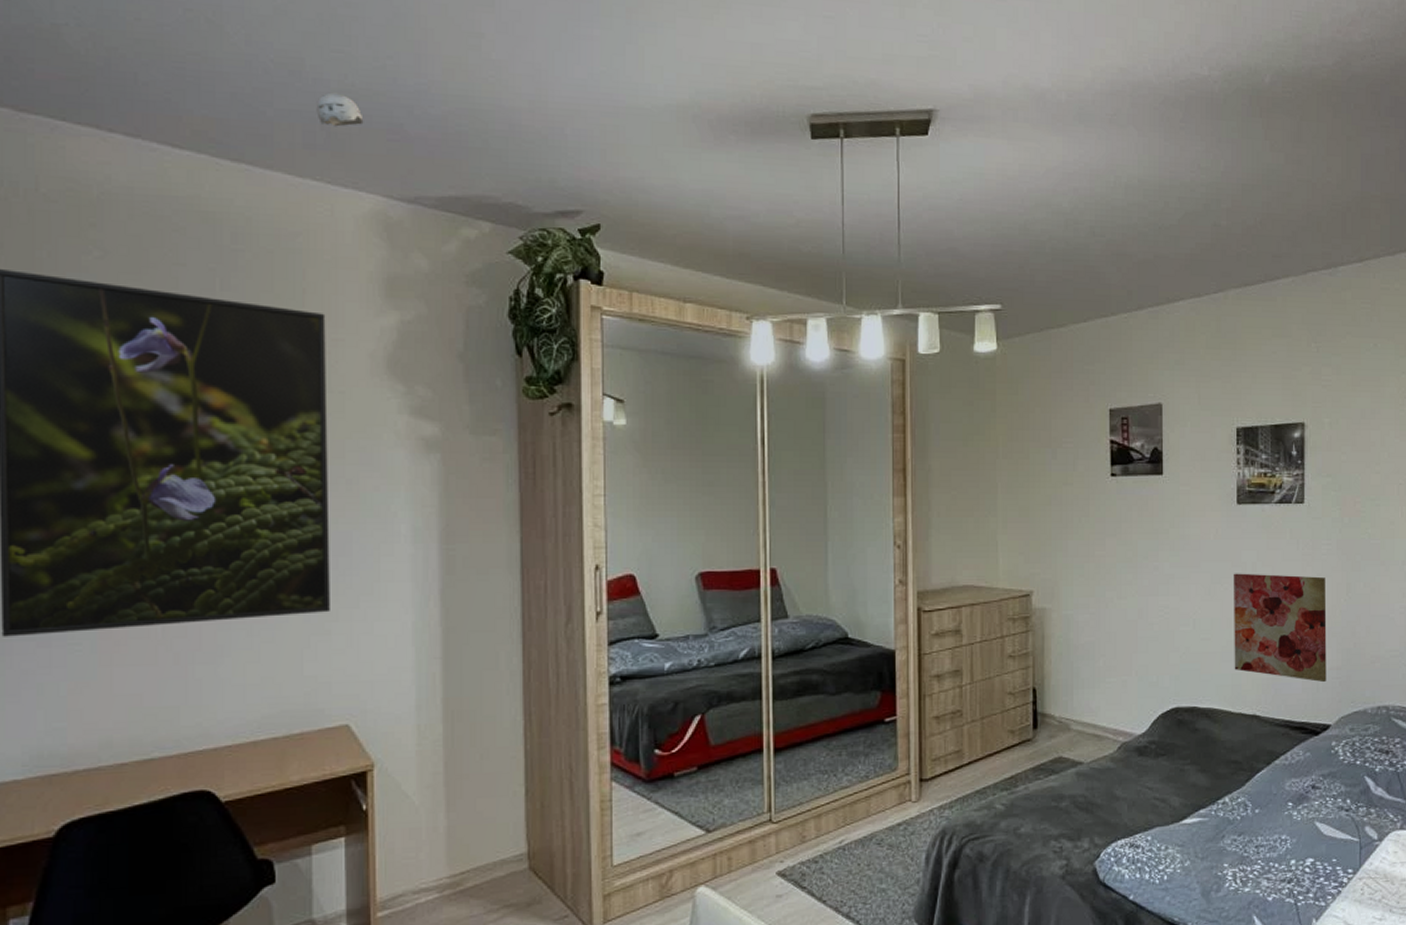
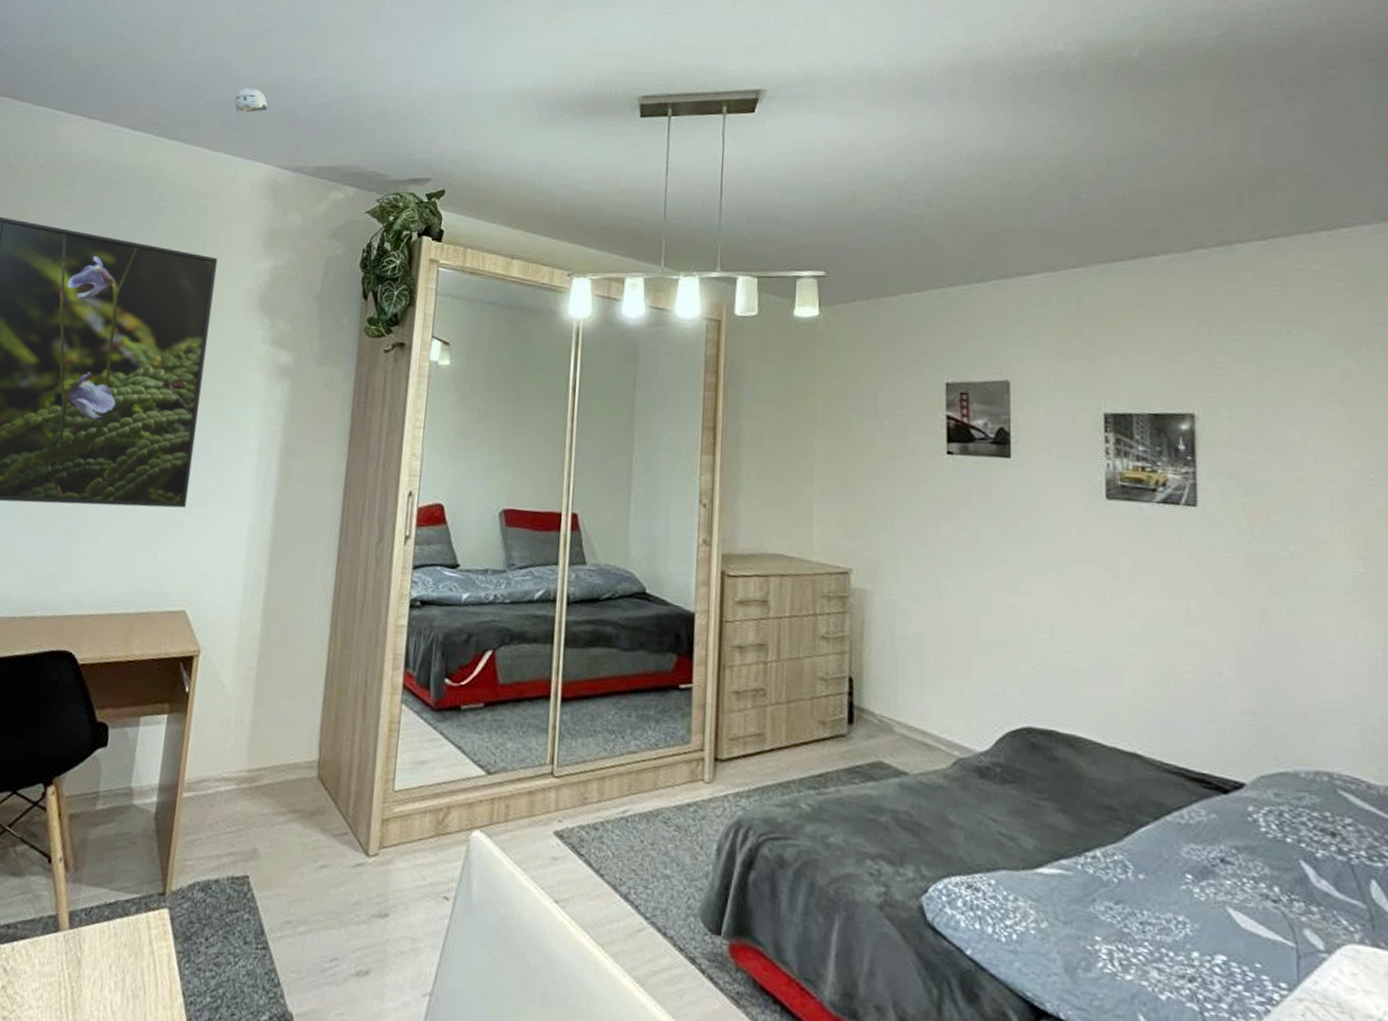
wall art: present [1234,573,1327,683] -> none [1103,578,1237,728]

